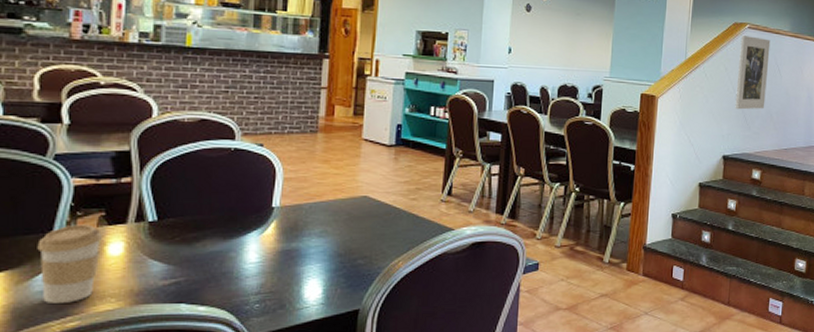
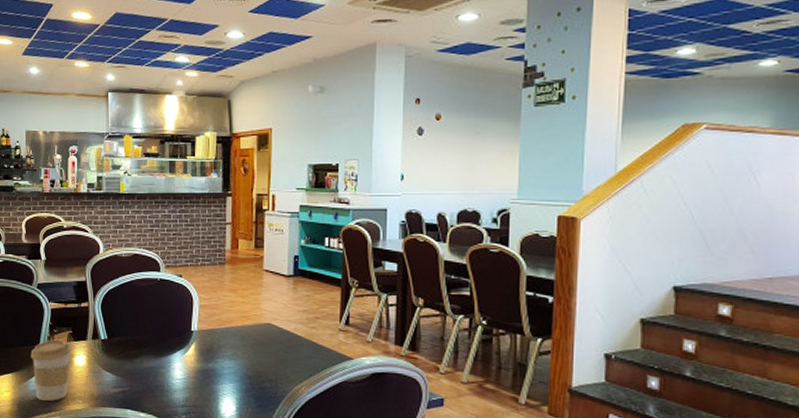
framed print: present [735,35,771,110] -> none [689,138,740,230]

